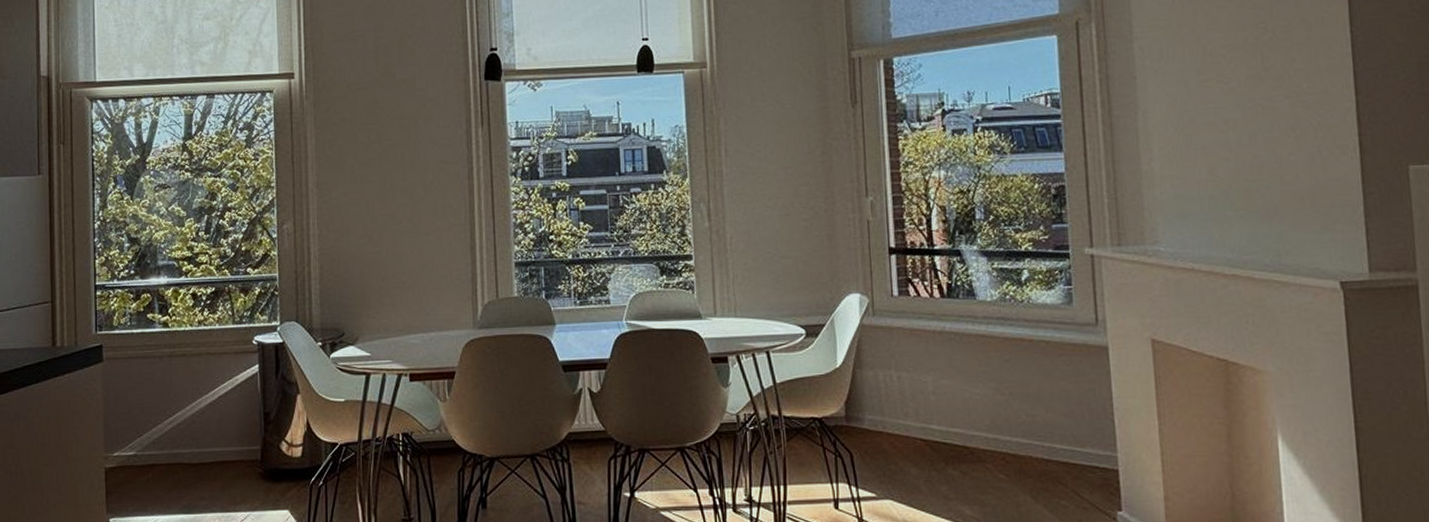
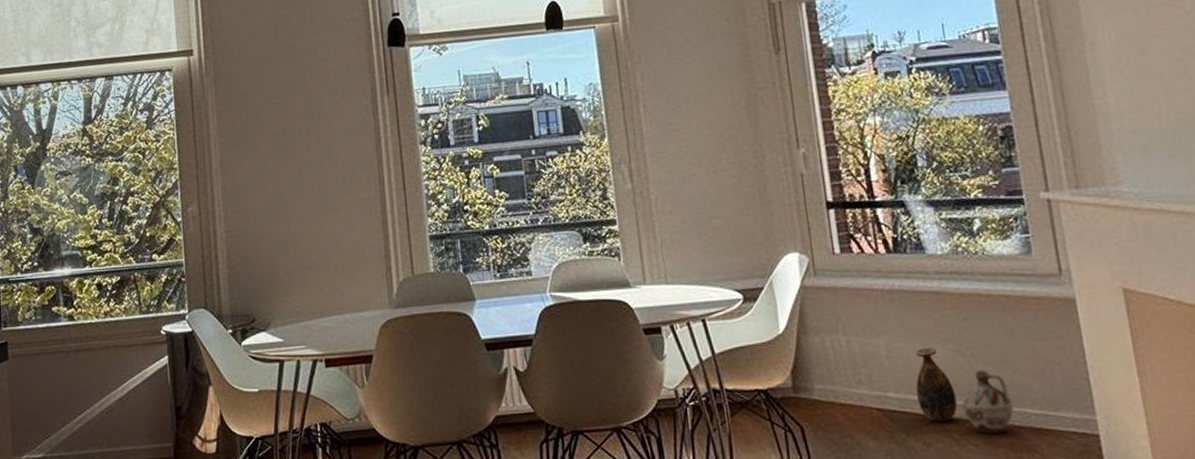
vase: none [958,386,994,453] -> present [915,348,958,422]
ceramic jug: none [998,407,1044,466] -> present [961,369,1014,435]

